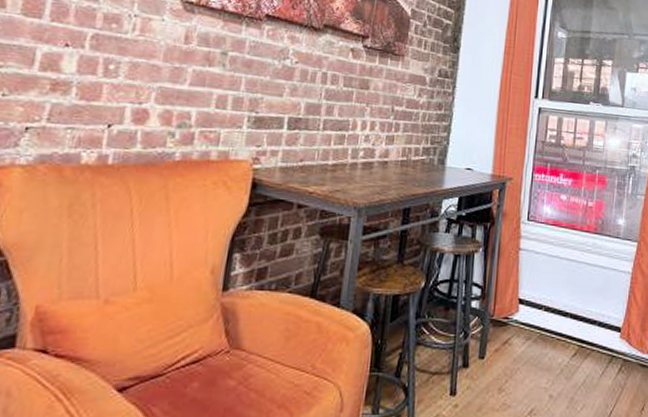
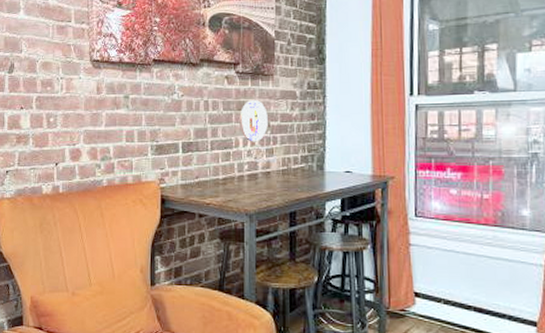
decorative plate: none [359,79,393,127] -> present [239,100,268,142]

